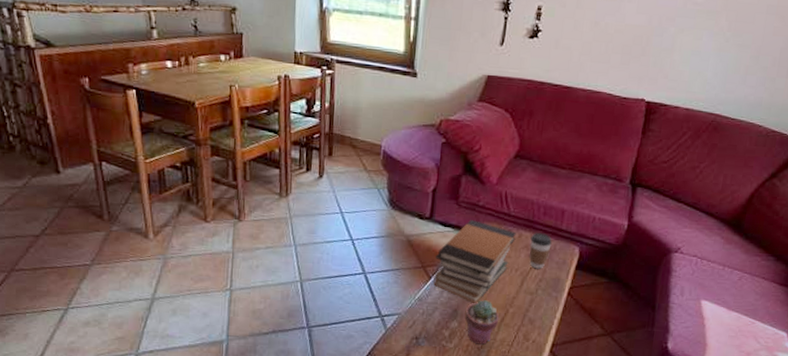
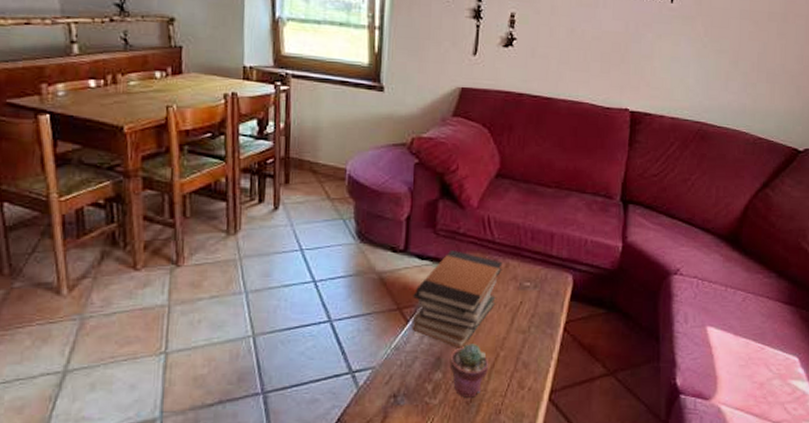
coffee cup: present [529,233,552,269] -> none [518,261,542,303]

